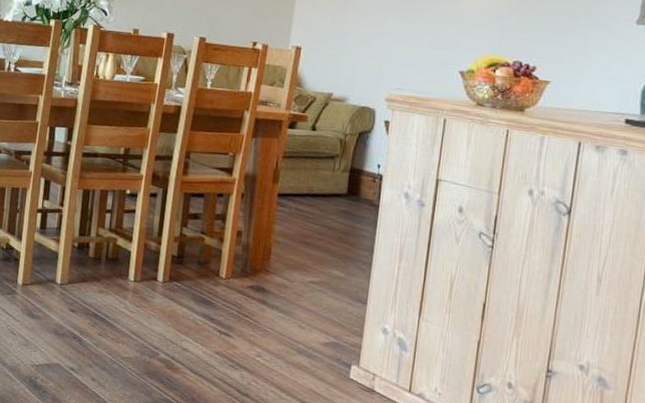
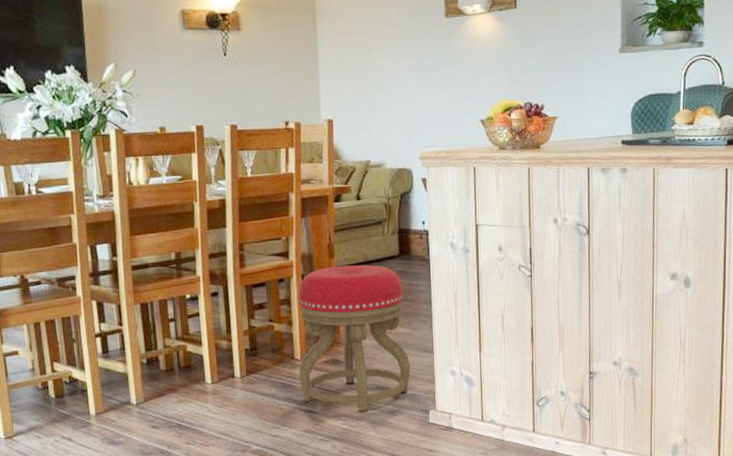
stool: none [220,191,345,348] -> present [298,264,411,411]

